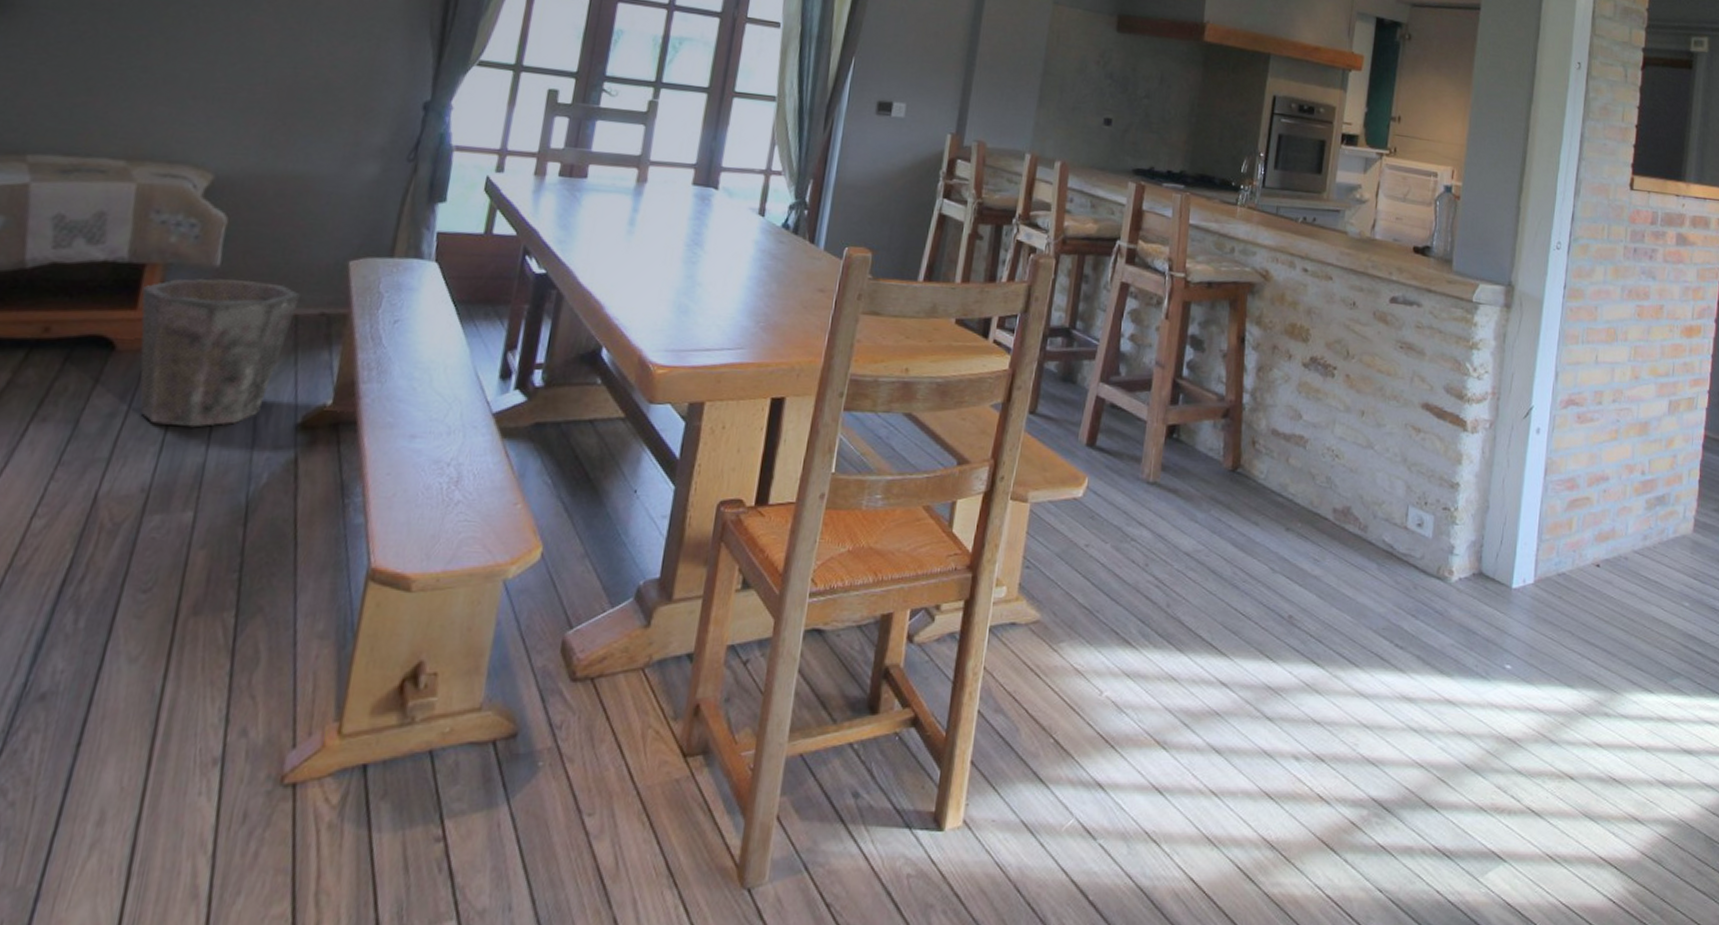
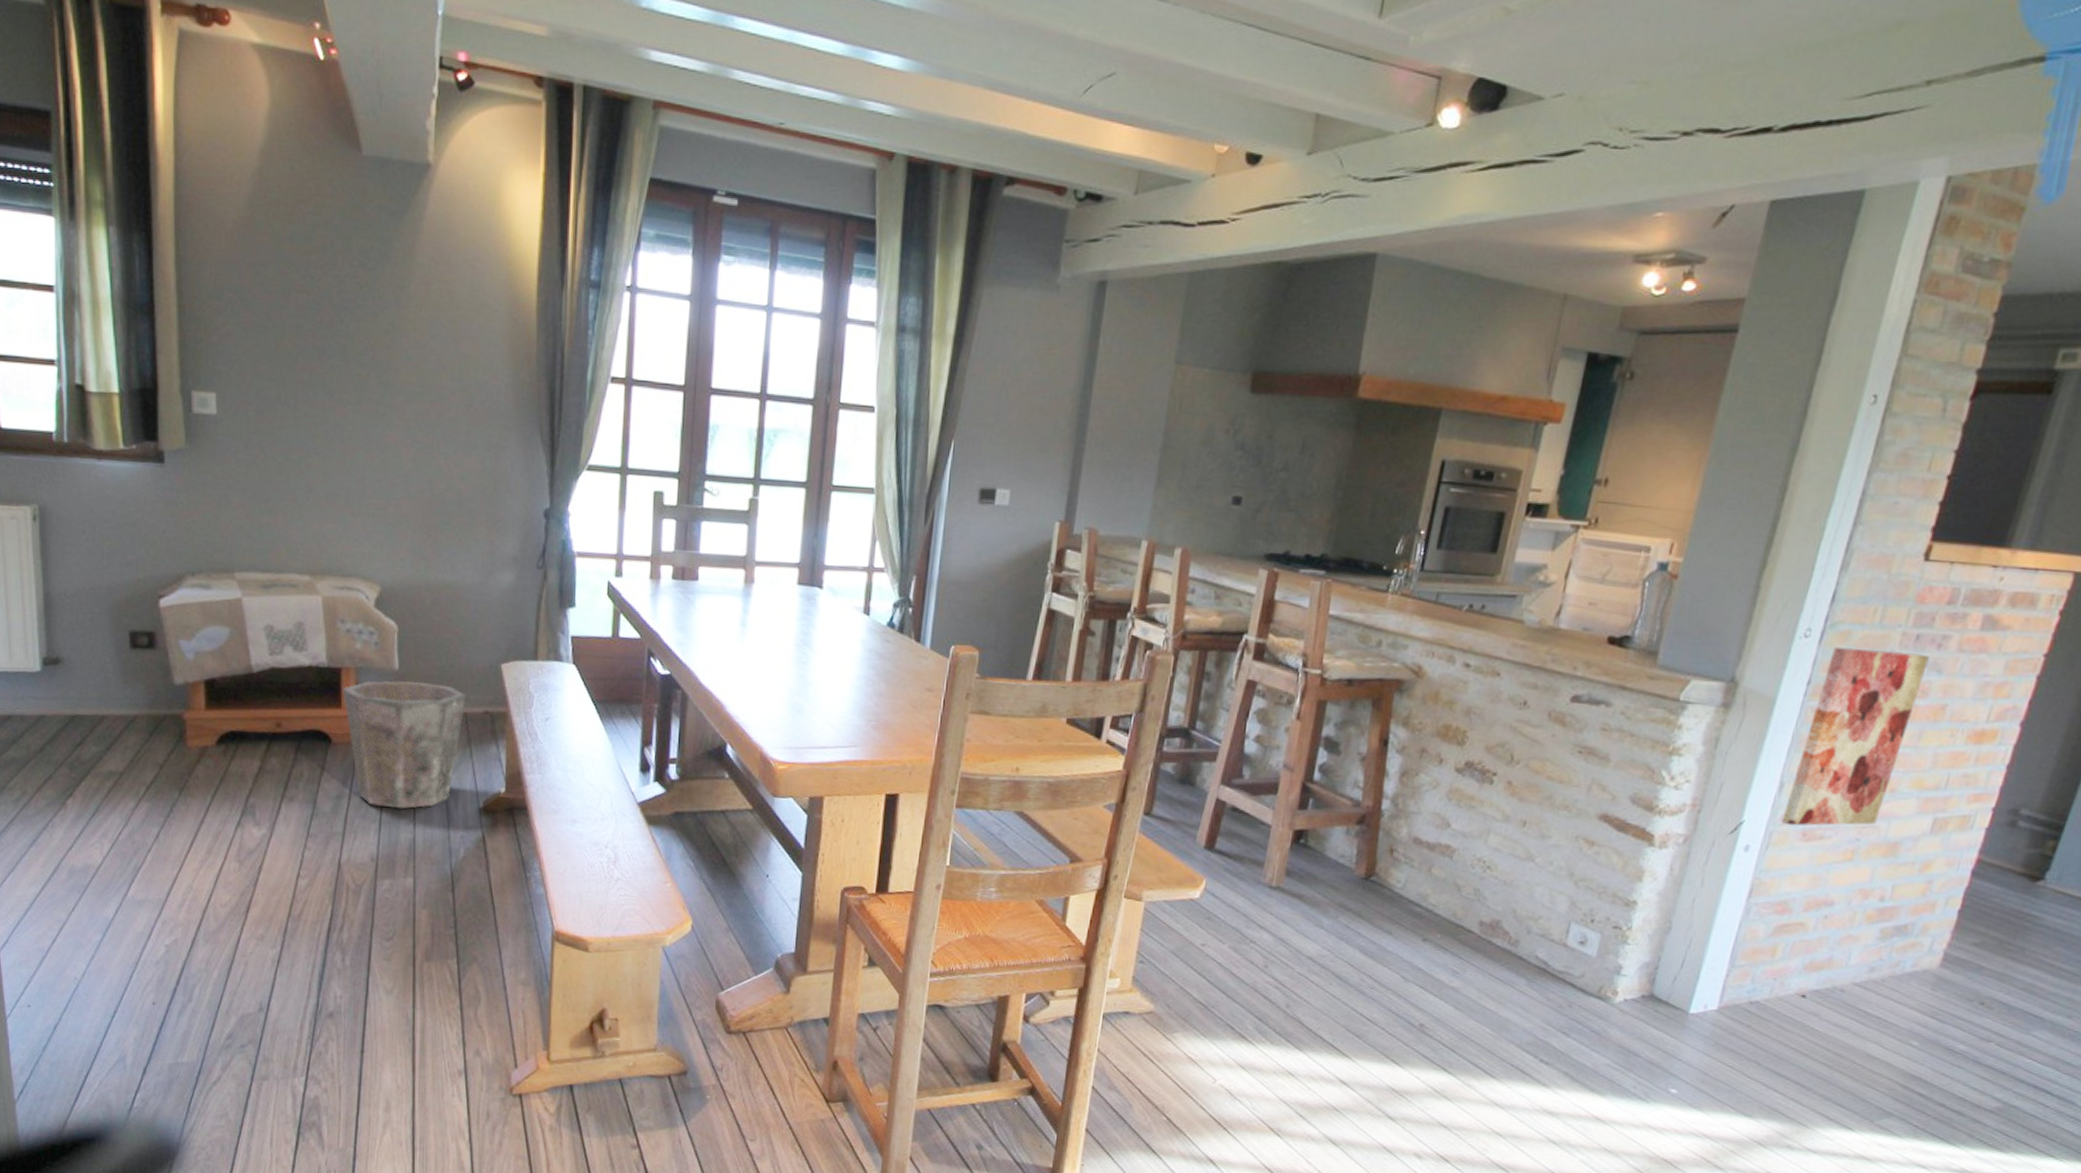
wall art: none [1561,258,1645,410] -> present [1781,648,1929,826]

